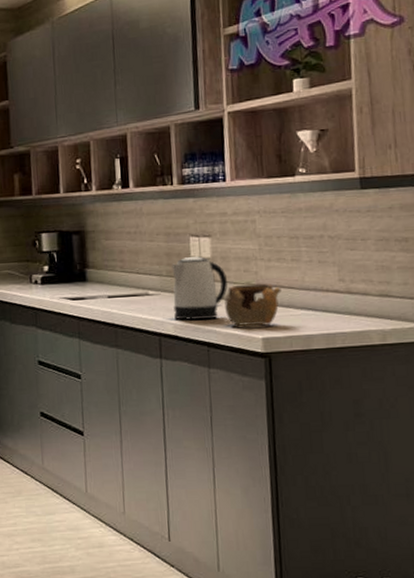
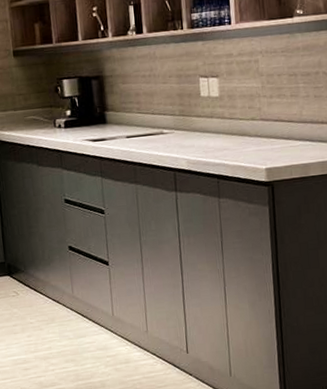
kettle: present [172,256,228,320] -> none [183,96,234,156]
teapot: present [224,284,281,326] -> none [232,118,282,158]

